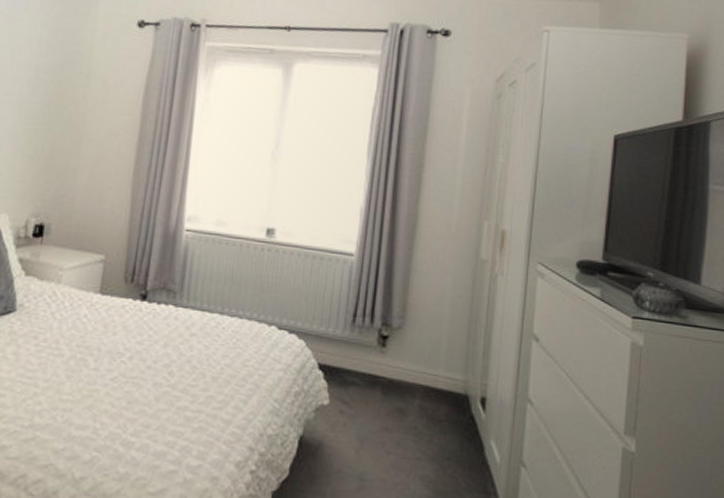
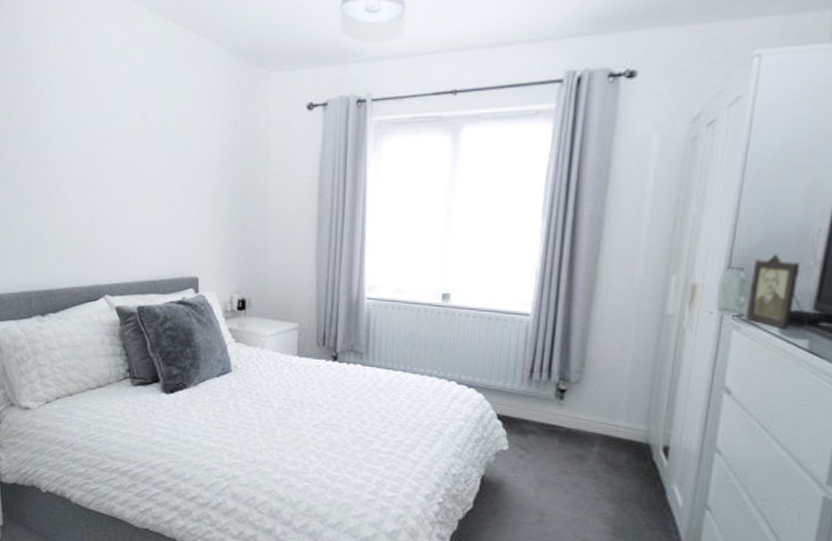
vase: none [523,215,548,264] -> present [717,266,748,317]
photo frame: none [547,206,600,278] -> present [745,254,809,330]

